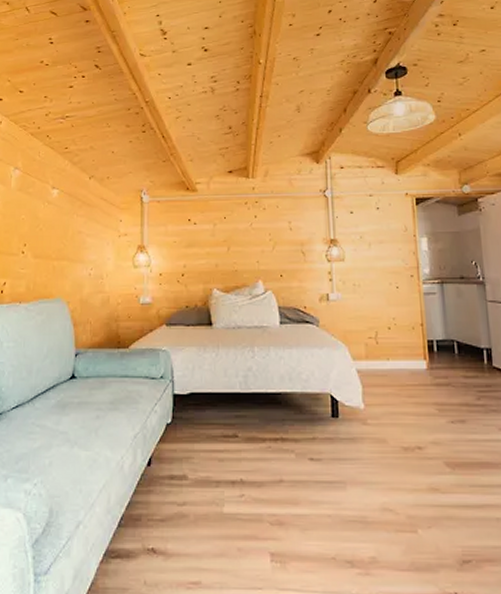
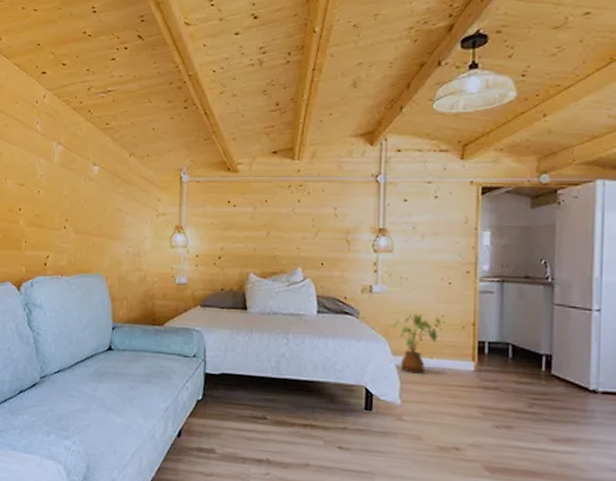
house plant: none [351,318,395,376] -> present [393,313,443,374]

